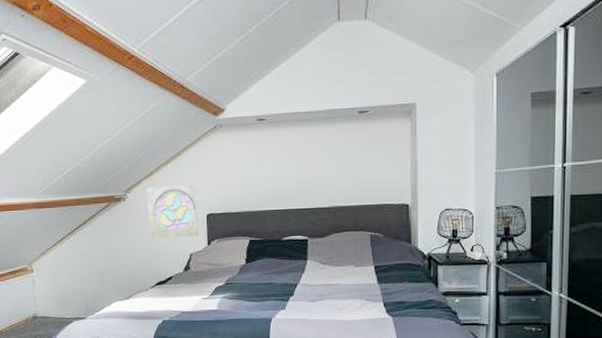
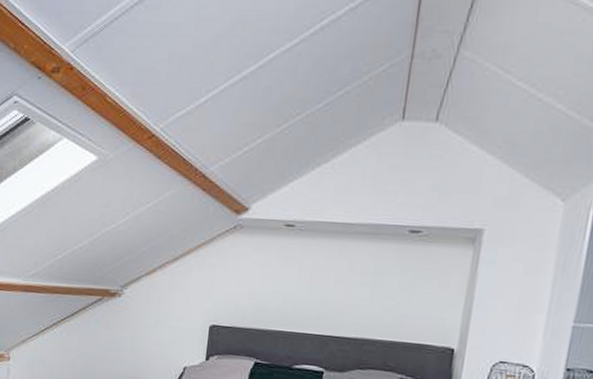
wall ornament: present [147,184,199,238] -> none [141,285,205,350]

